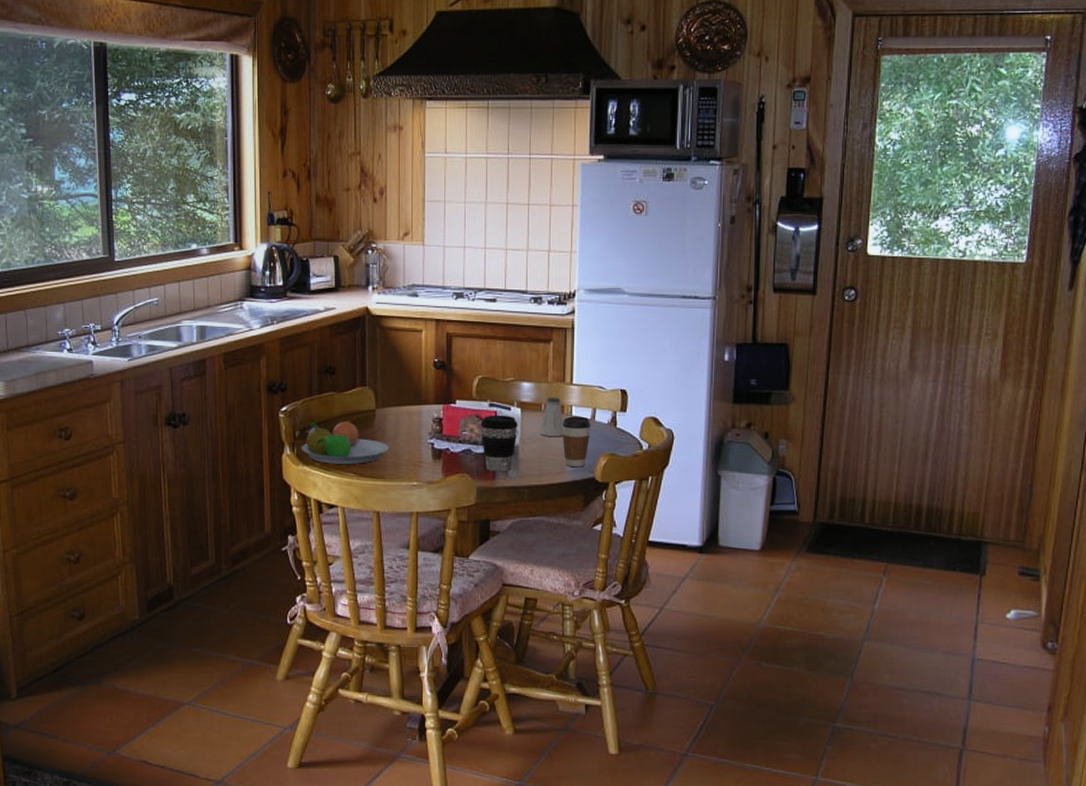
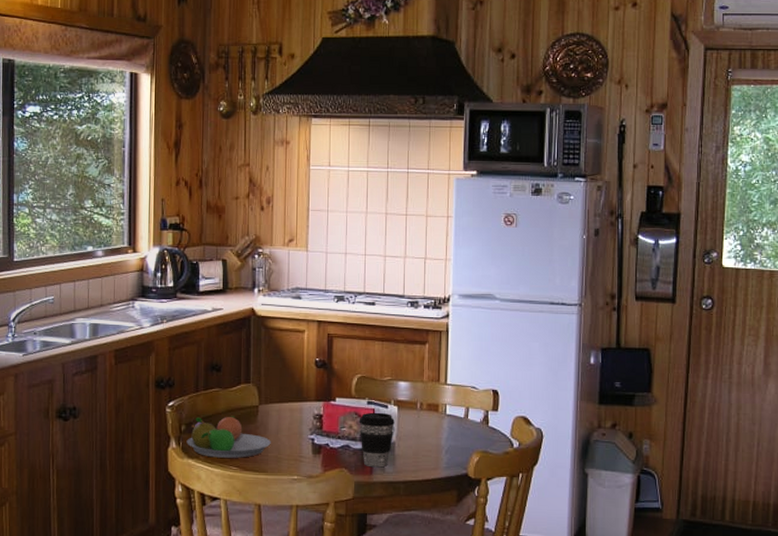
saltshaker: present [539,397,563,436] -> none [415,396,438,434]
coffee cup: present [562,416,591,468] -> none [437,414,464,464]

